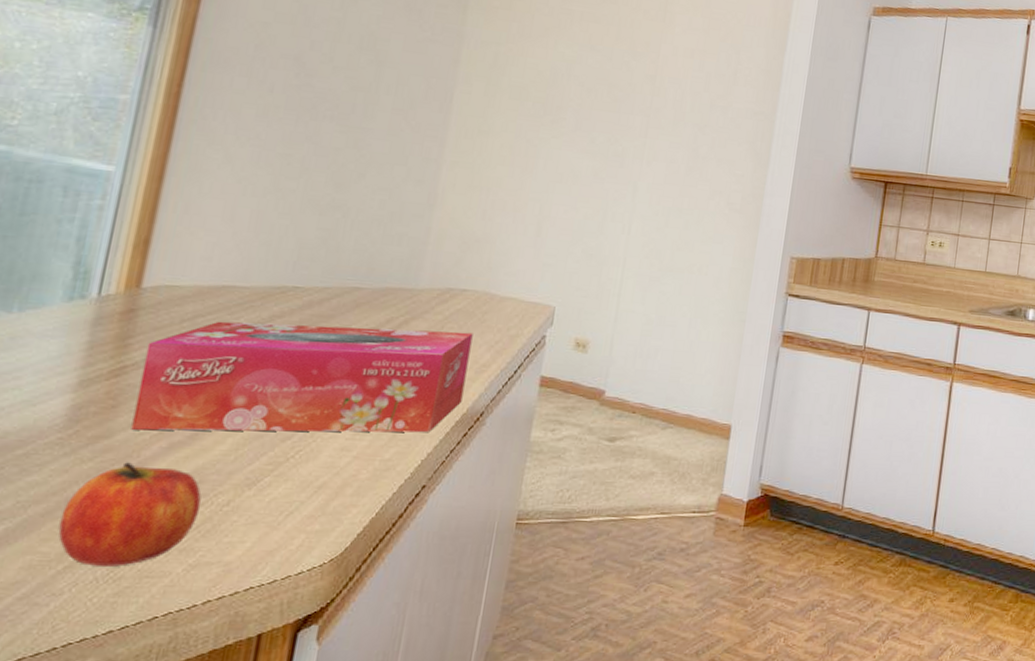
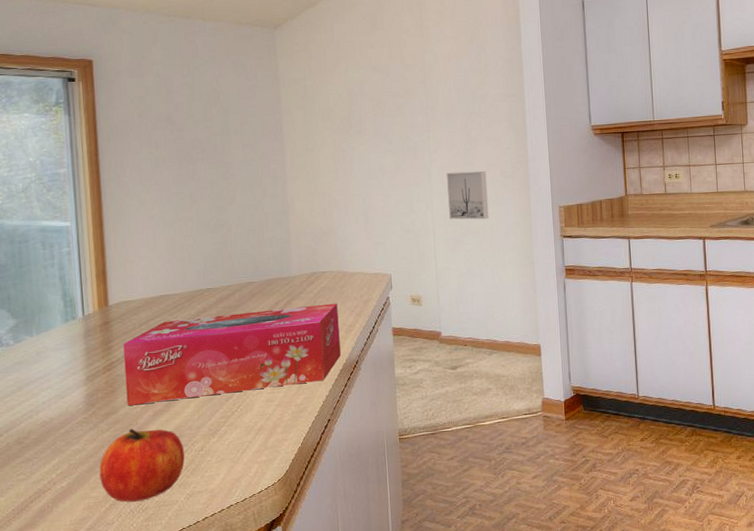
wall art: none [649,192,709,257] -> present [447,171,489,220]

